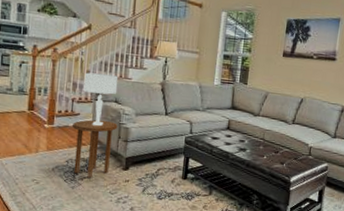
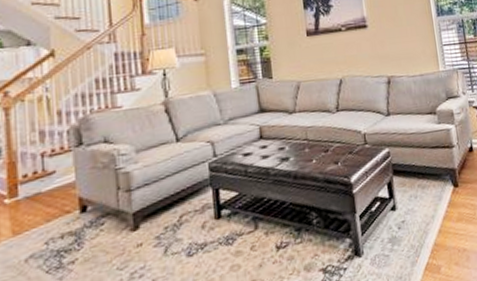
side table: present [73,120,118,178] -> none [47,169,114,258]
table lamp: present [83,72,119,126] -> none [54,107,105,183]

